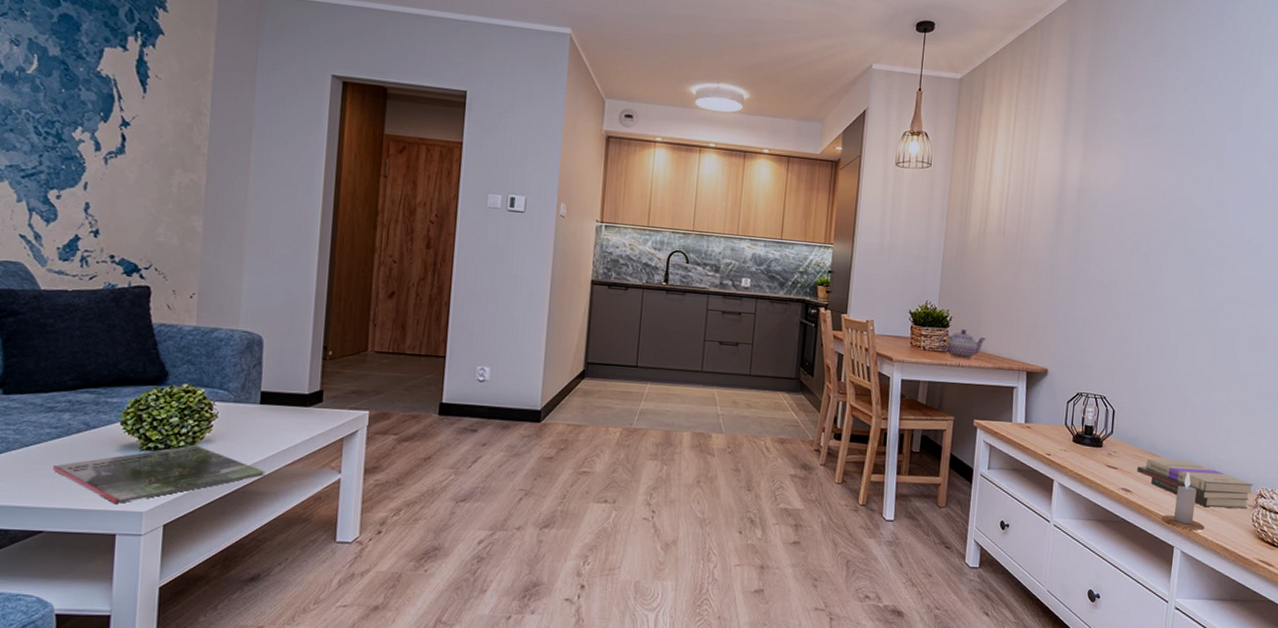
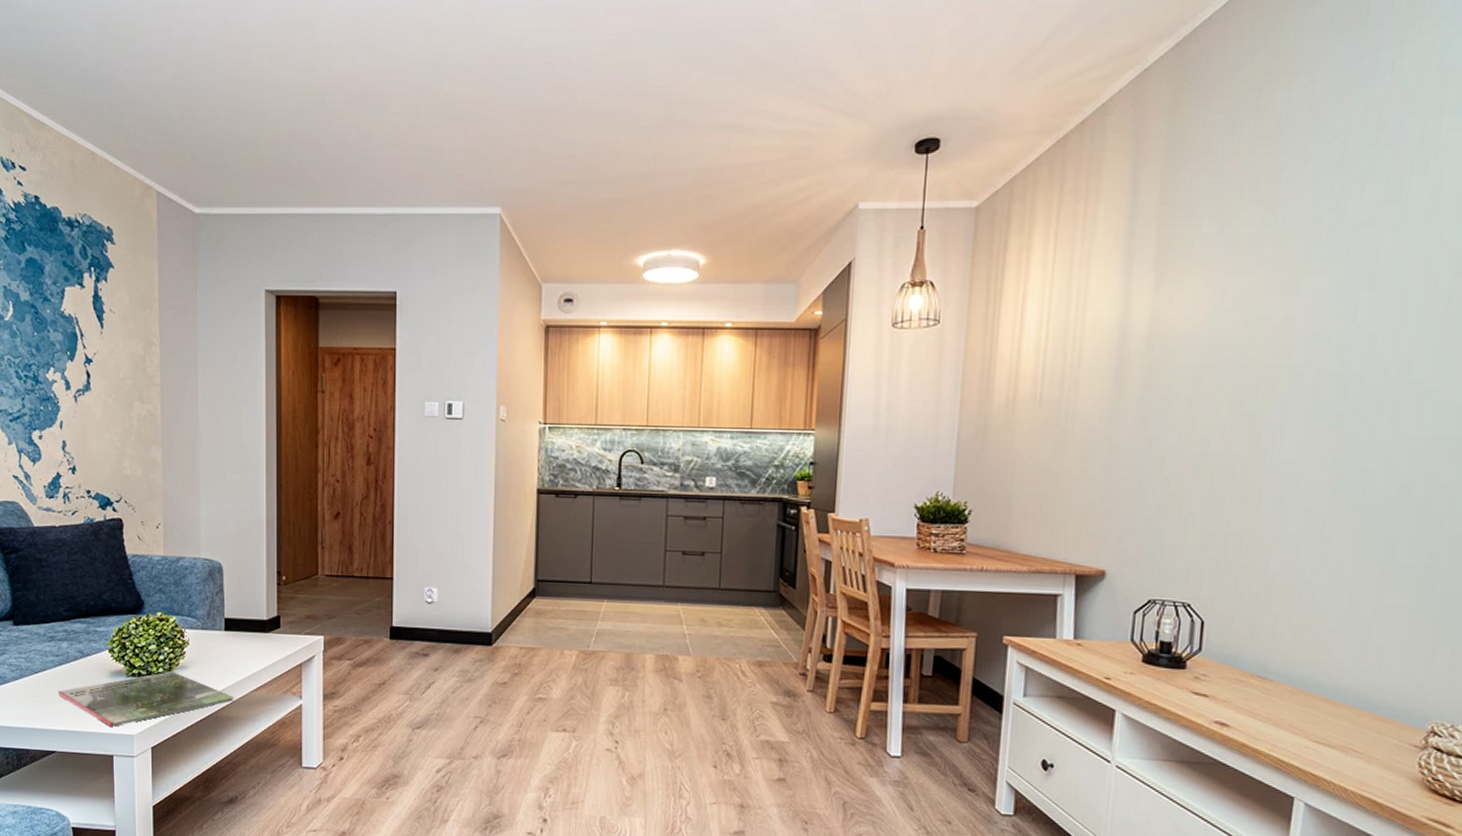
teapot: present [938,328,986,360] -> none [953,523,1018,563]
books: present [1137,458,1253,509] -> none [1237,683,1421,750]
candle: present [1162,472,1205,530] -> none [1275,701,1342,778]

